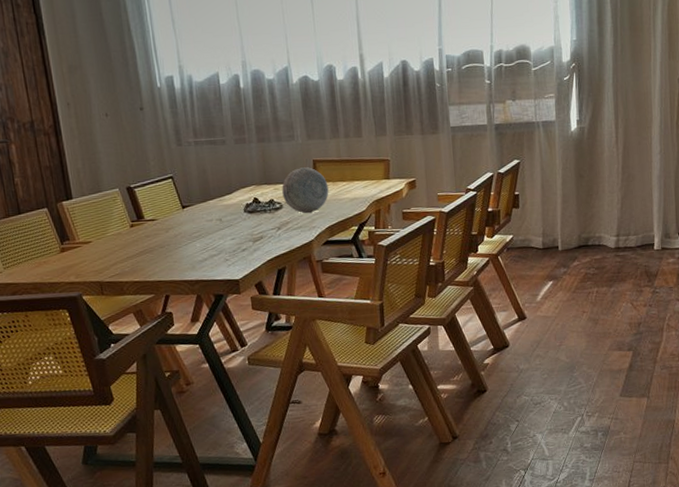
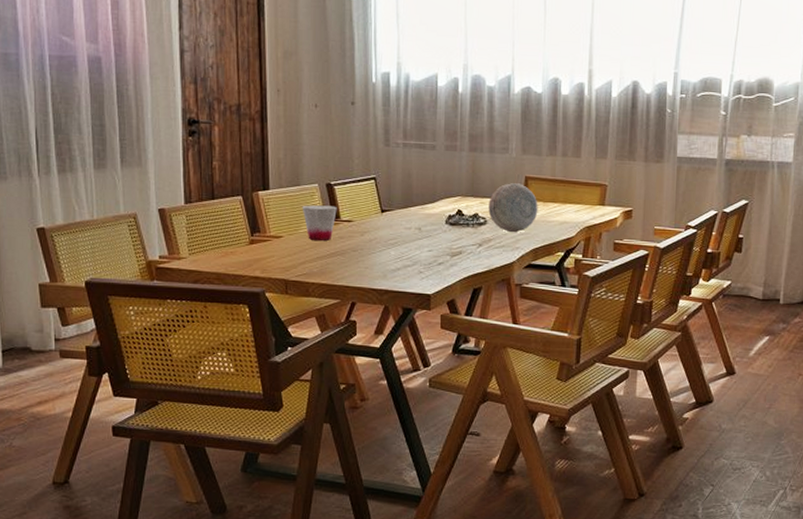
cup: none [106,207,140,242] -> present [302,205,337,241]

